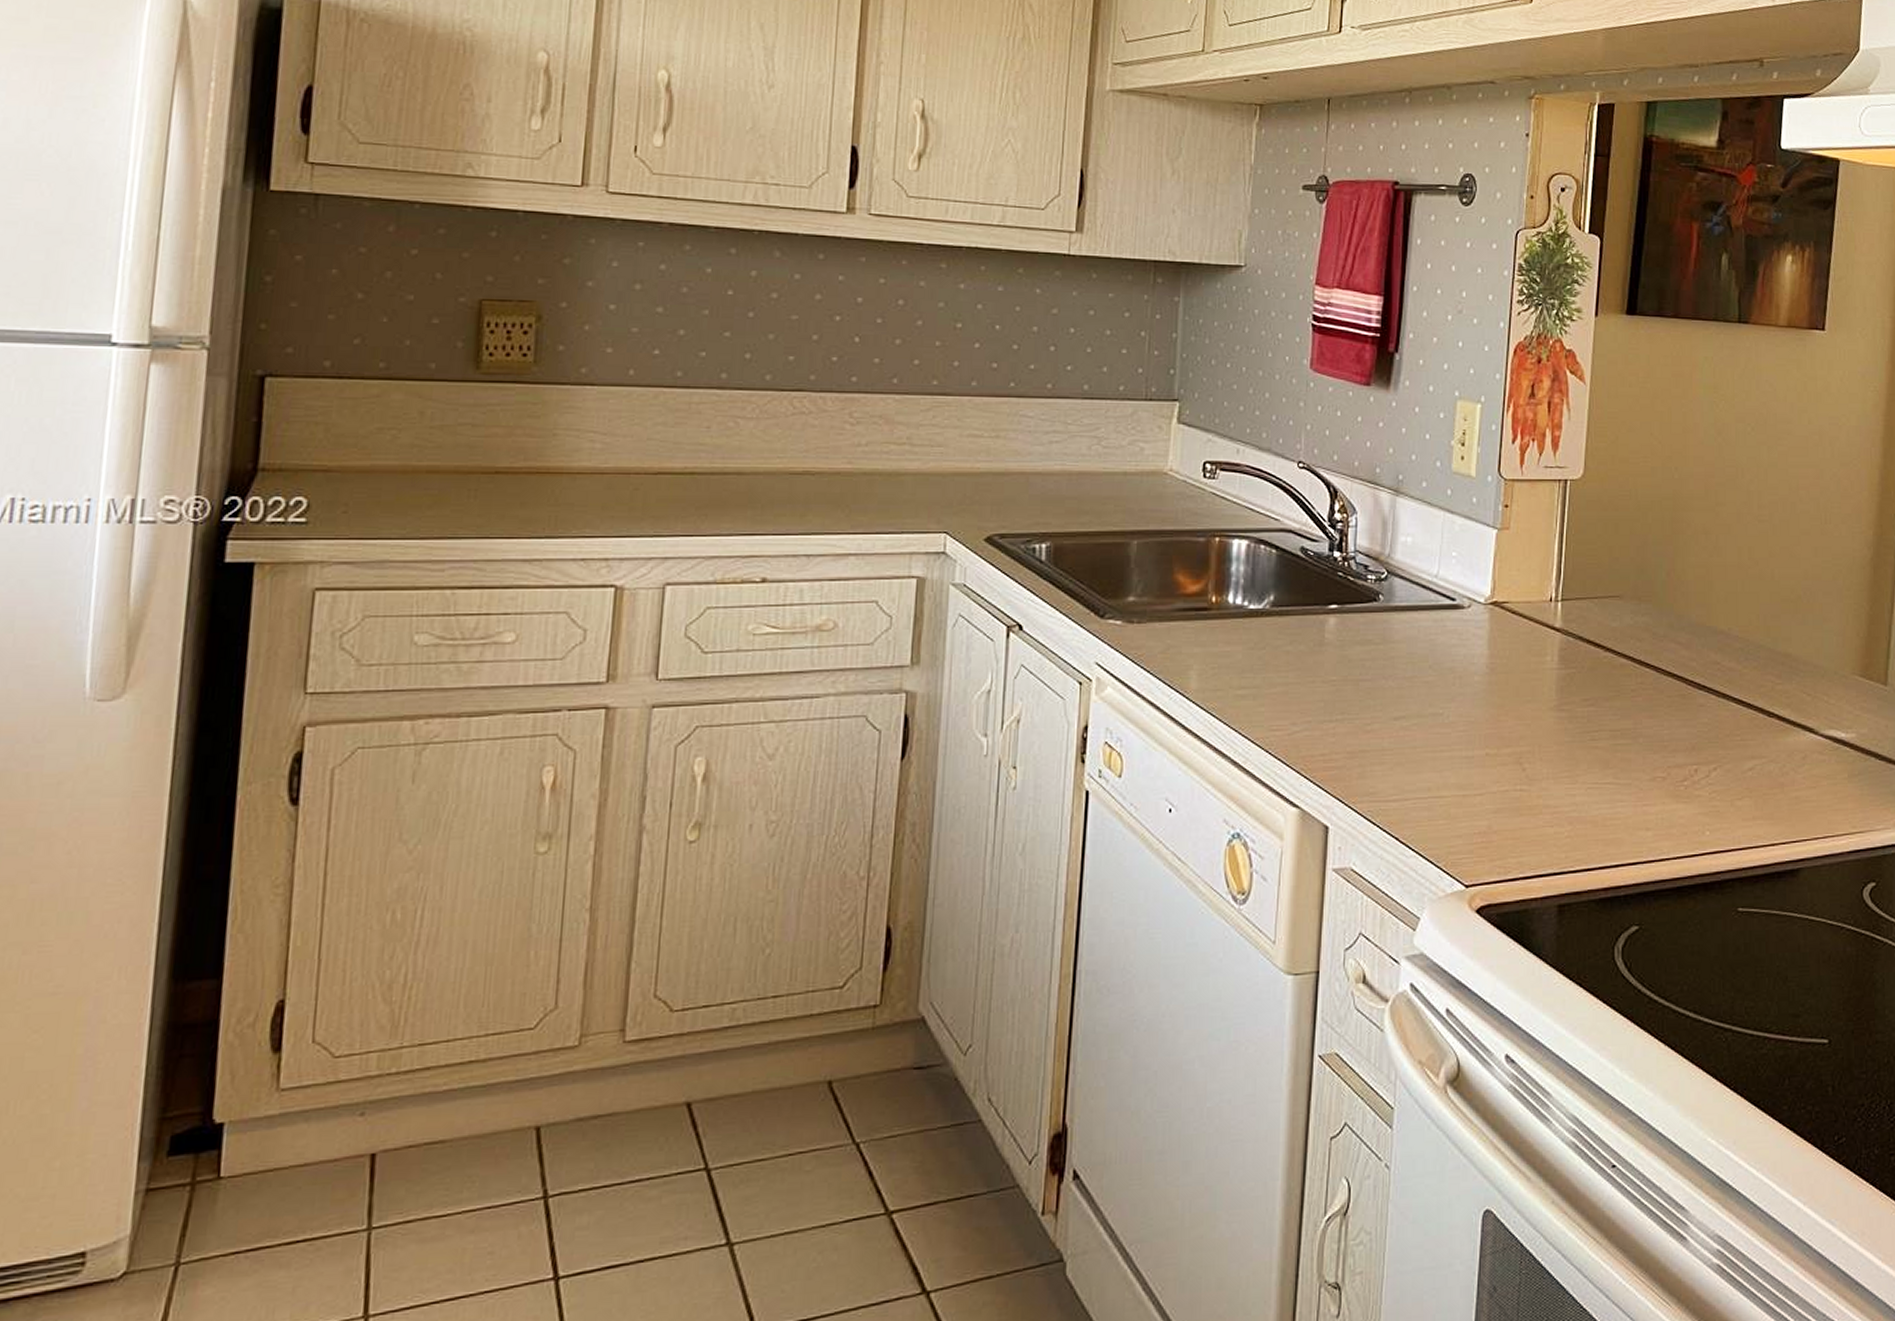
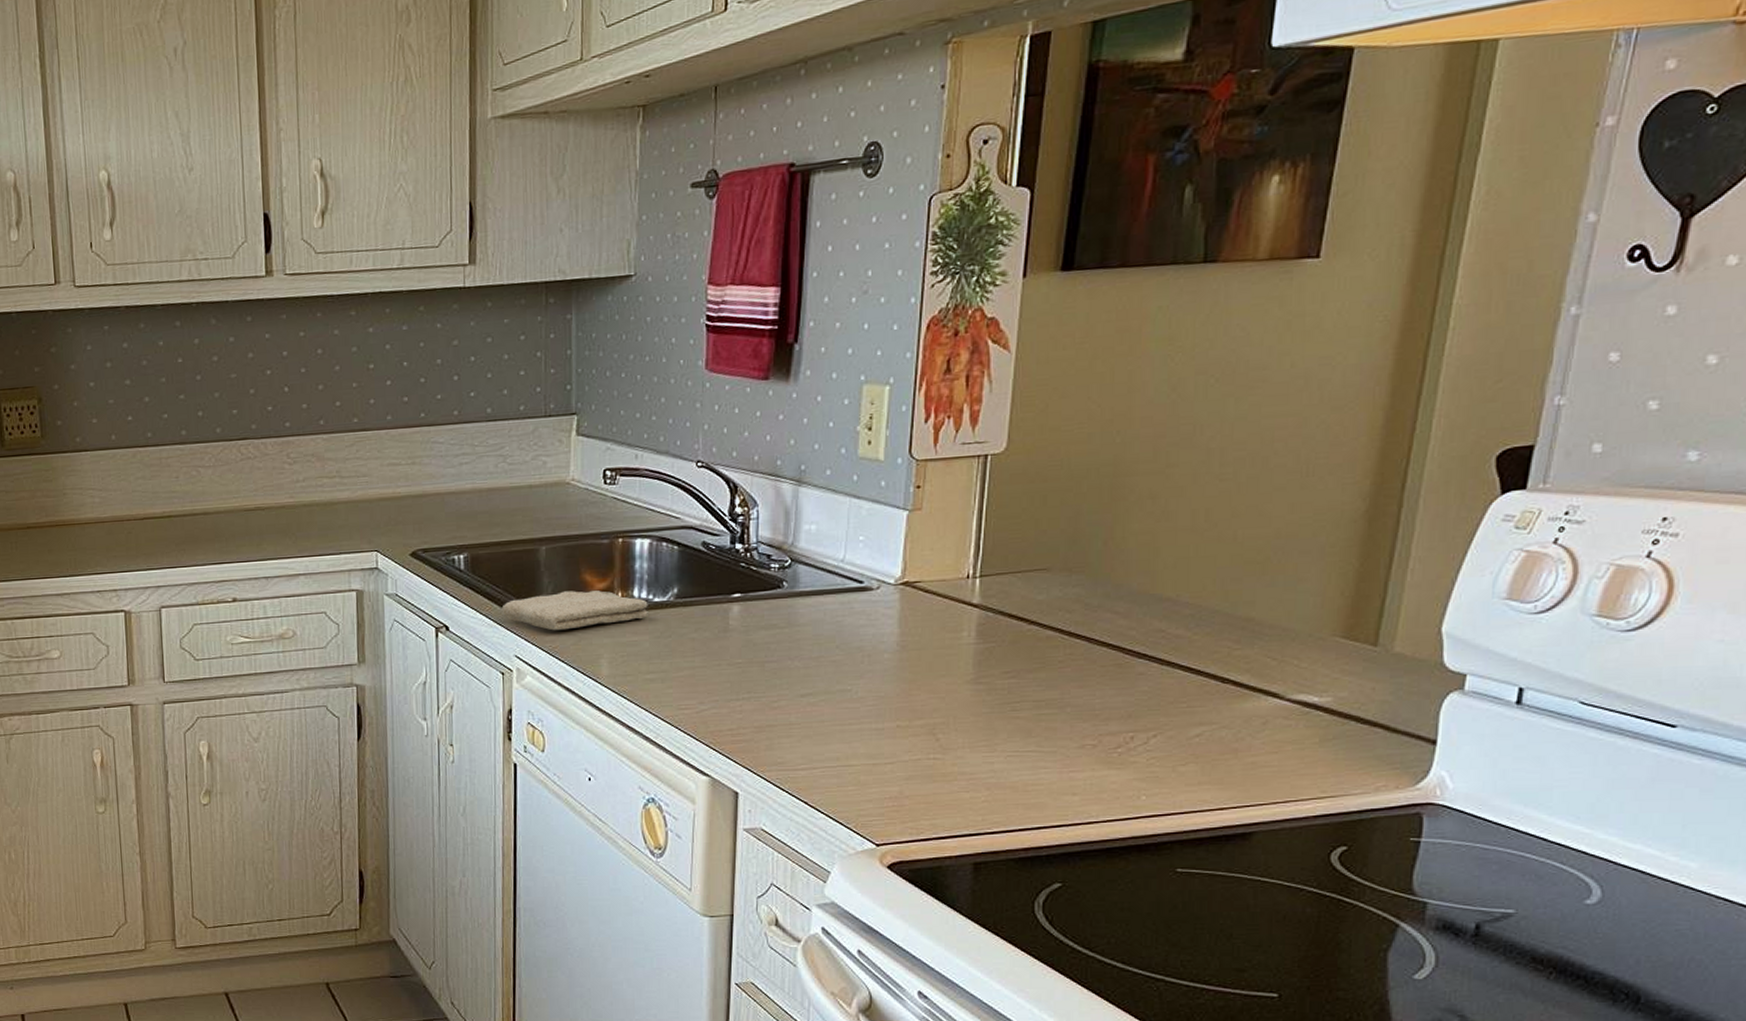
washcloth: none [1082,592,1243,636] -> present [500,591,648,631]

